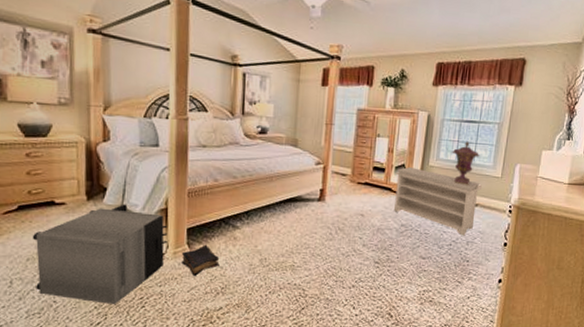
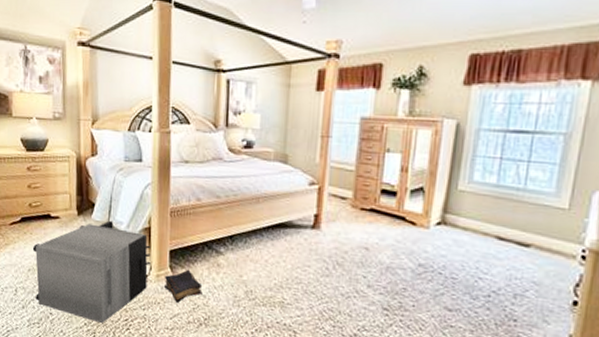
bench: present [394,167,482,236] -> none [409,191,537,286]
decorative urn: present [452,141,480,185] -> none [491,158,535,218]

